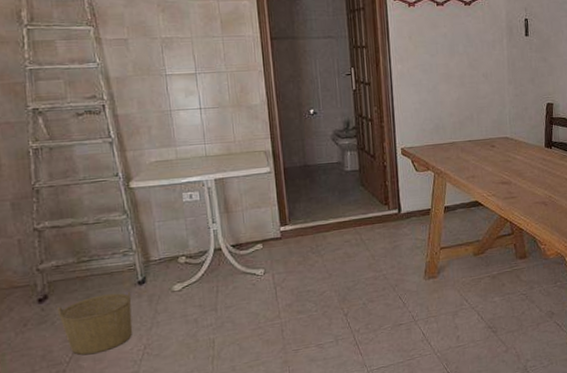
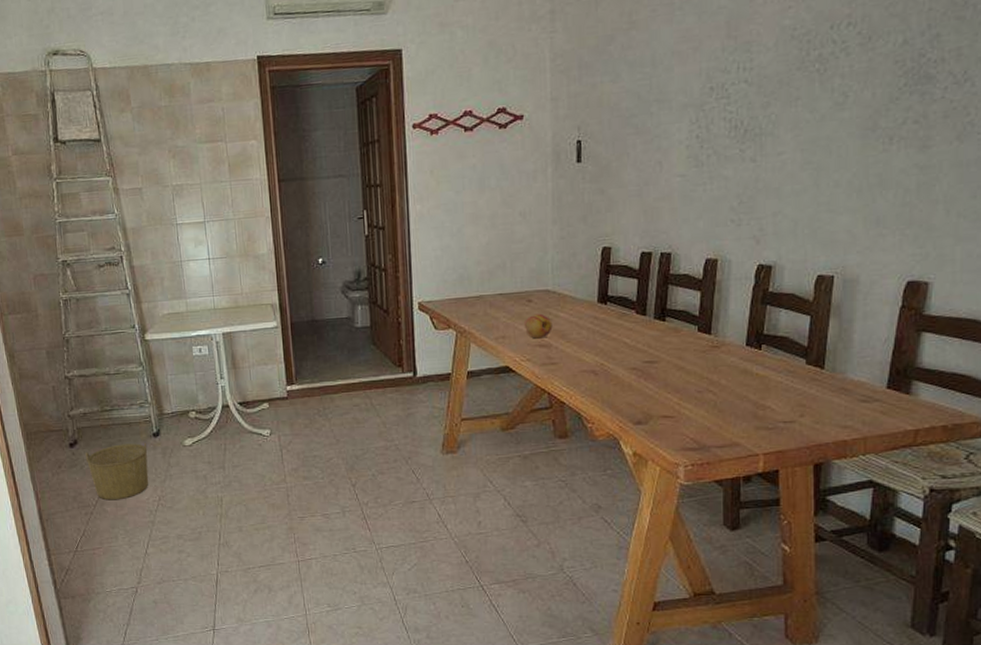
fruit: none [489,156,512,178] -> present [524,313,553,339]

